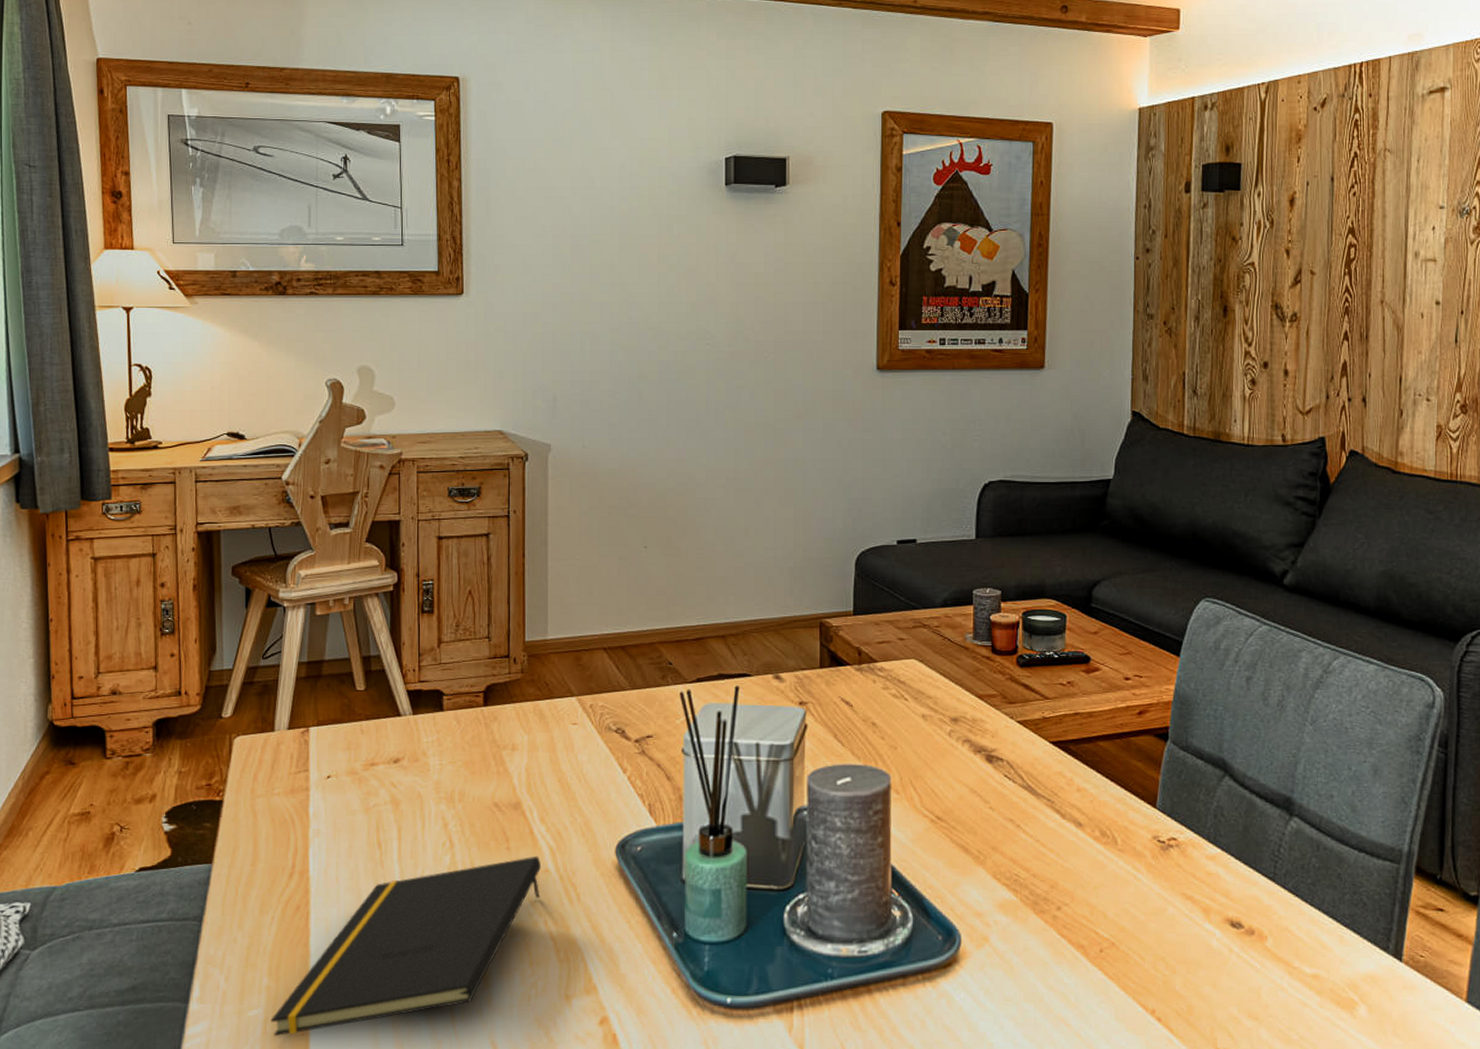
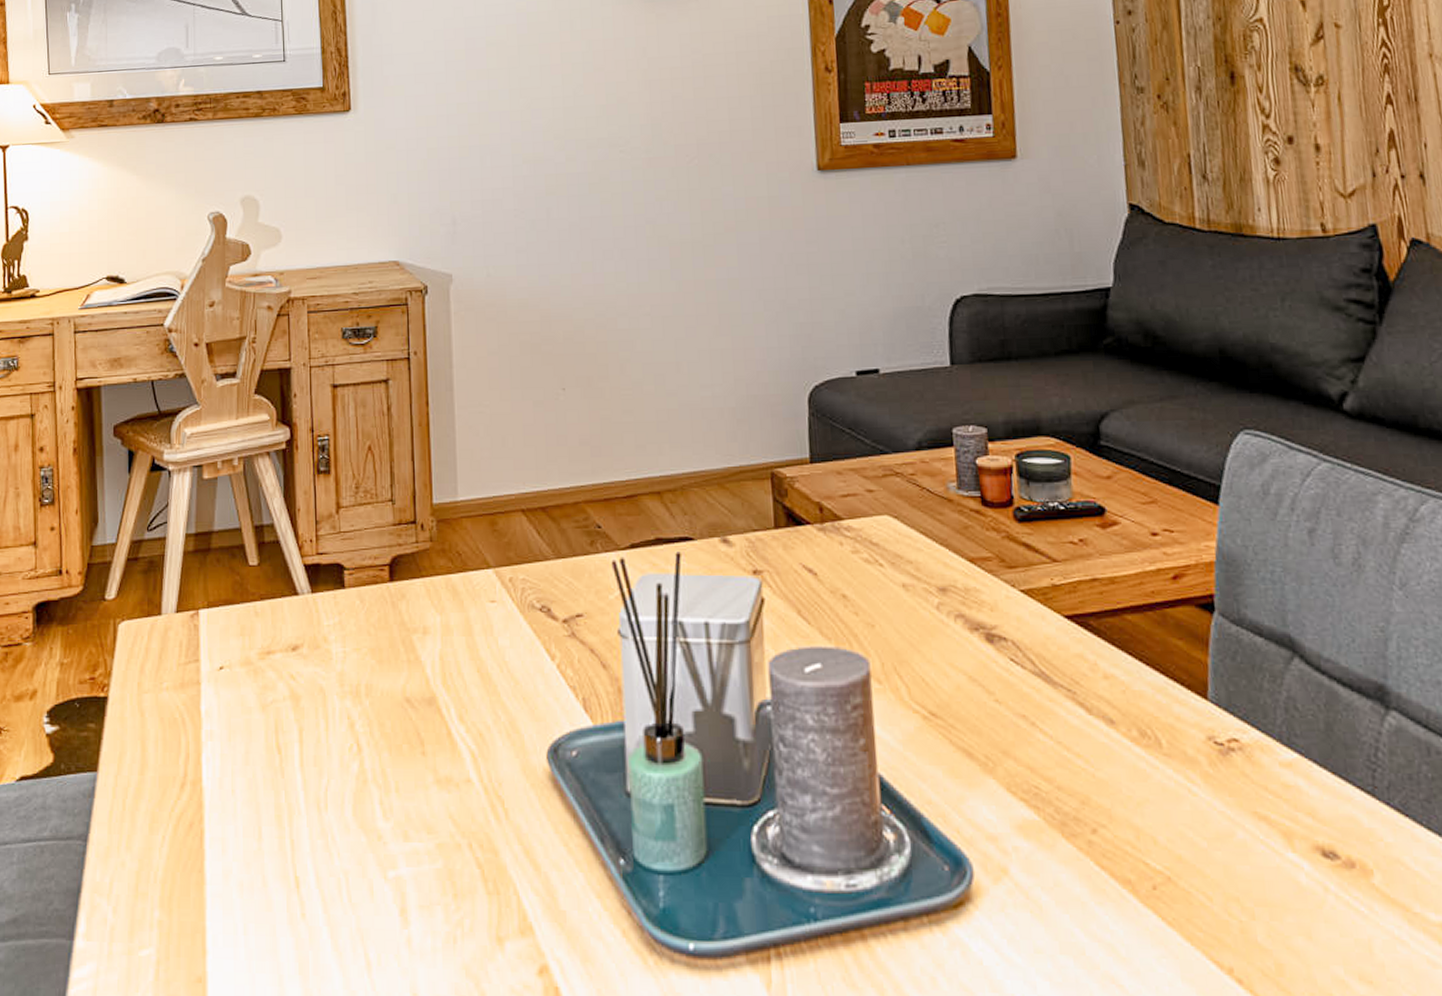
notepad: present [270,856,541,1036] -> none [163,762,463,982]

